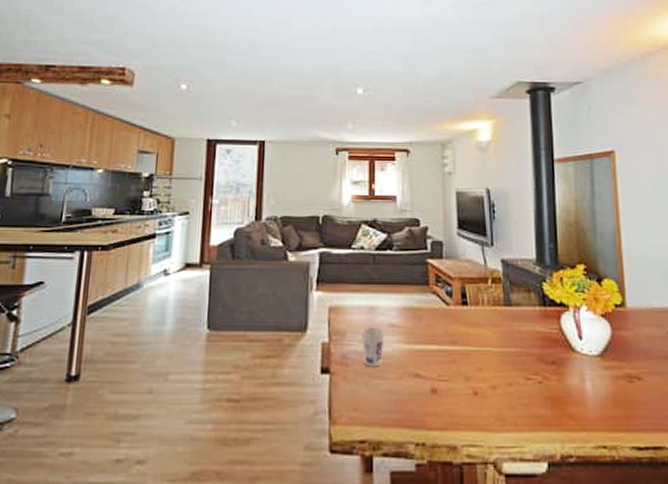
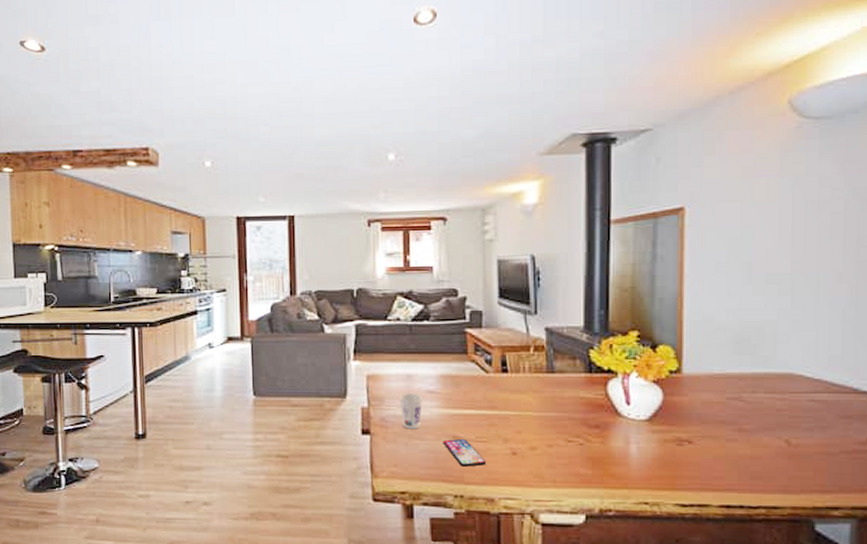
smartphone: none [404,378,449,409] -> present [443,439,487,467]

